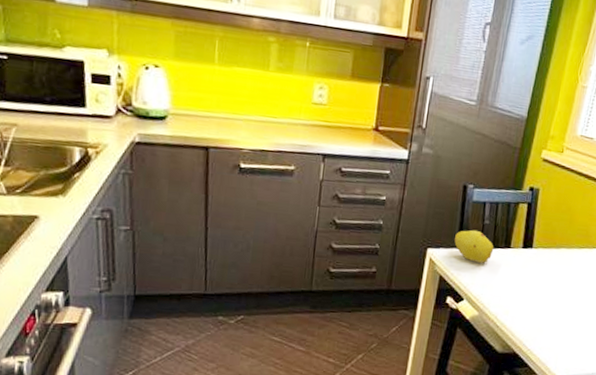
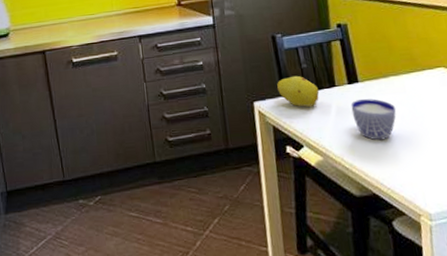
cup: none [517,264,559,306] -> present [351,99,396,141]

